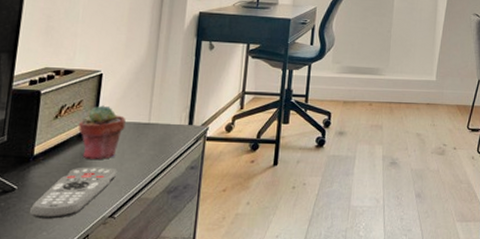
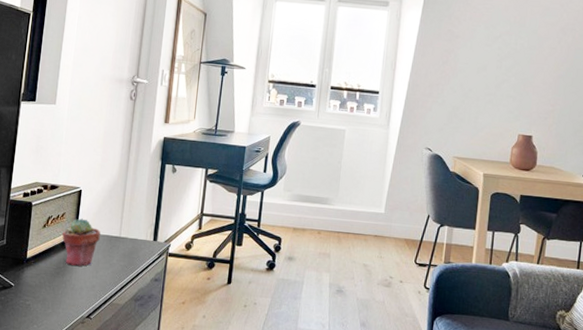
remote control: present [30,167,118,219] -> none [24,271,94,315]

